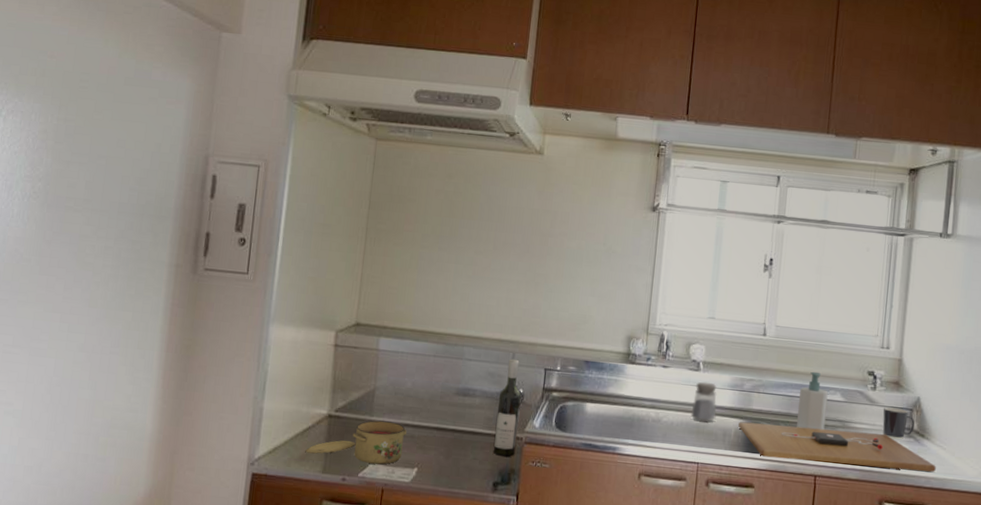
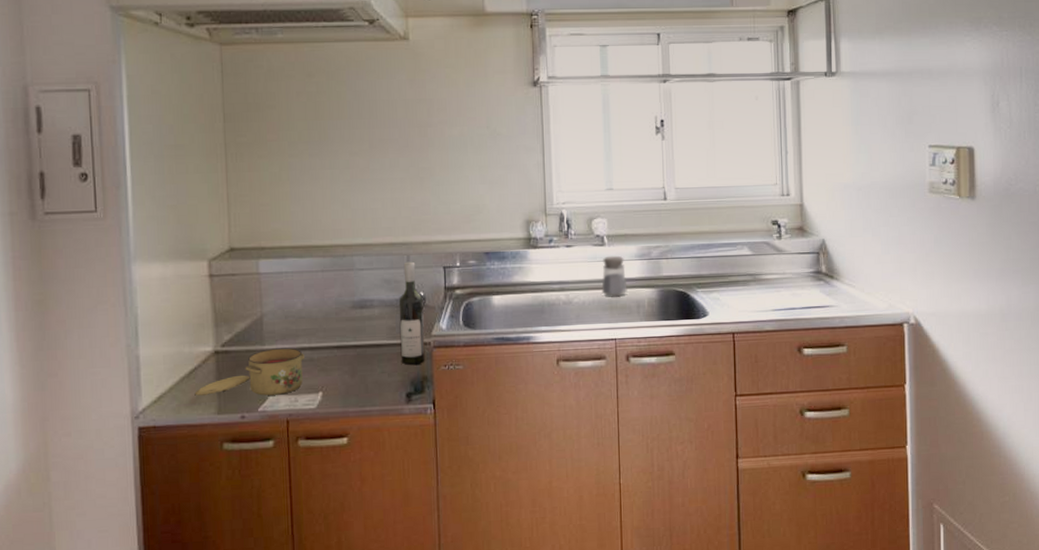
cutting board: present [738,421,936,472] -> none [651,282,848,322]
soap bottle: present [797,371,828,430] -> none [707,229,737,288]
mug: present [882,407,915,440] -> none [790,253,822,285]

